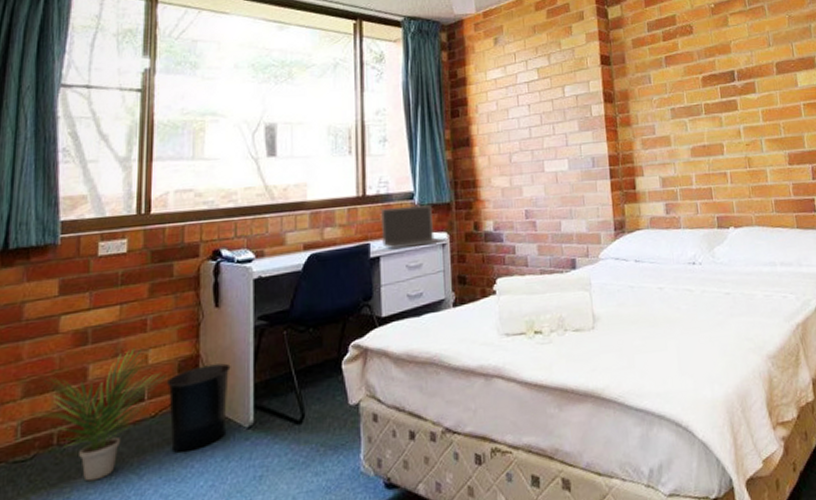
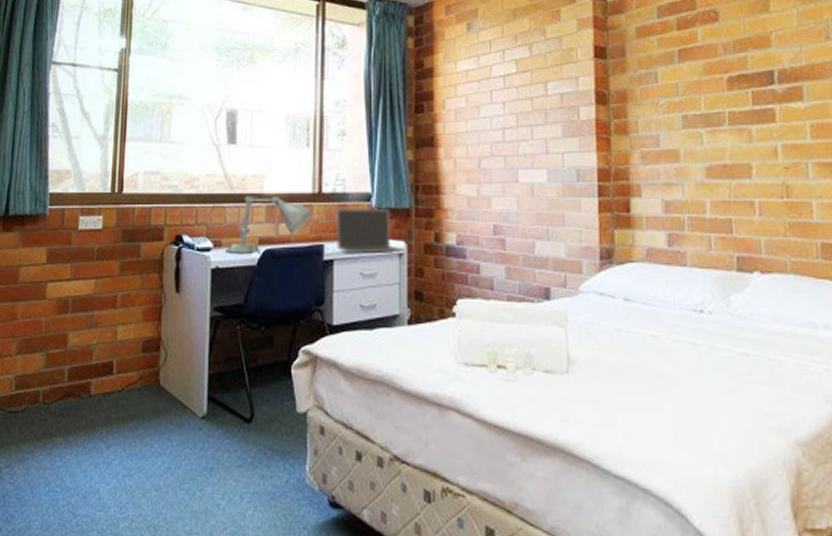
potted plant: present [32,347,166,482] -> none [23,322,132,442]
waste bin: present [166,363,231,453] -> none [131,349,188,430]
desk lamp: none [268,203,358,262] -> present [225,195,313,253]

